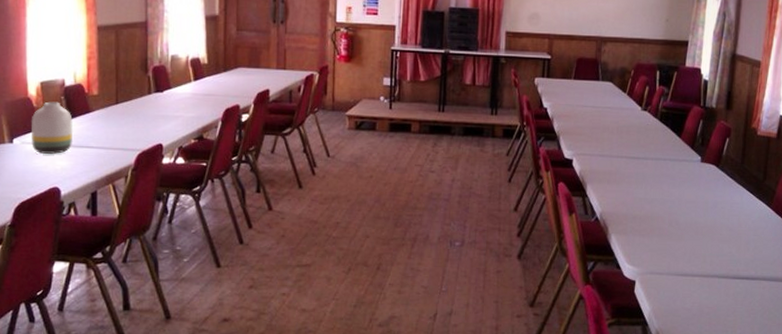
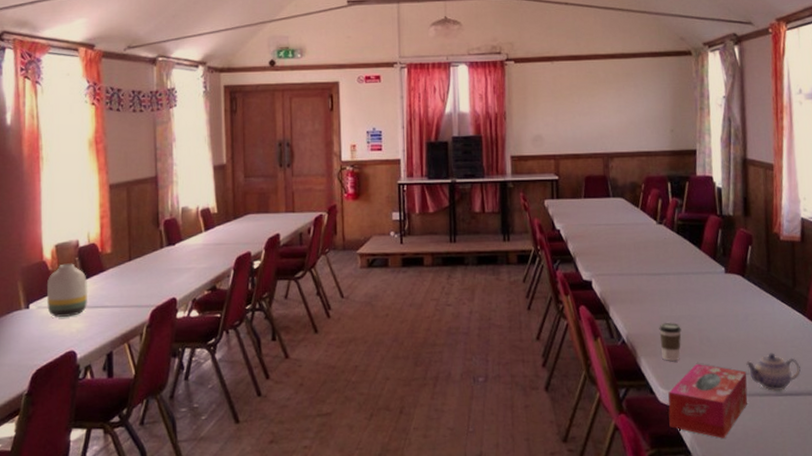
coffee cup: none [631,203,653,240] -> present [659,322,681,361]
tissue box: none [631,243,709,313] -> present [668,363,748,438]
teapot: none [708,239,759,275] -> present [745,353,801,392]

